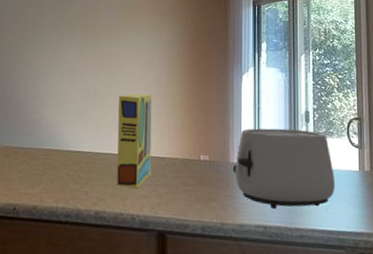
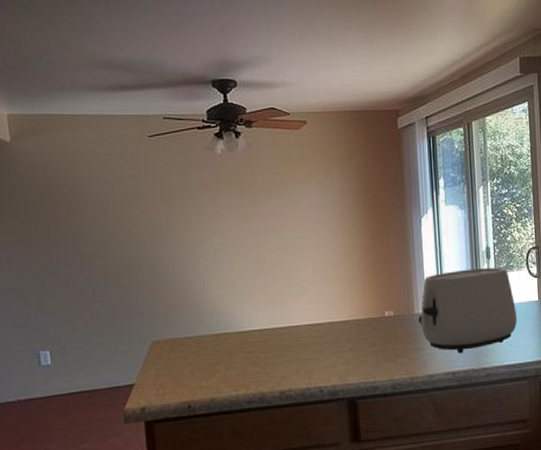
cereal box: present [116,93,152,189] -> none [291,253,336,360]

